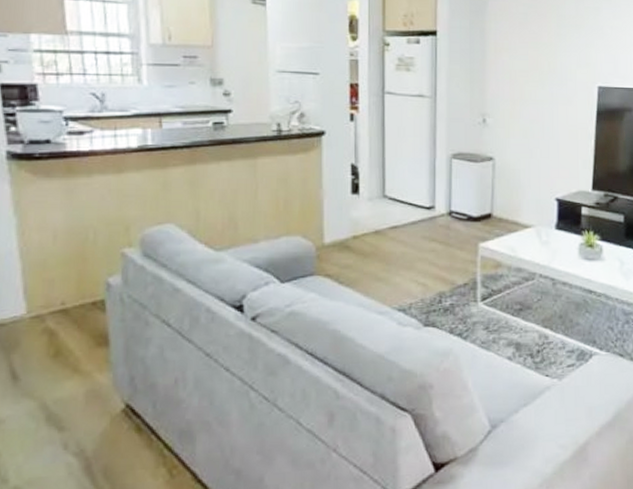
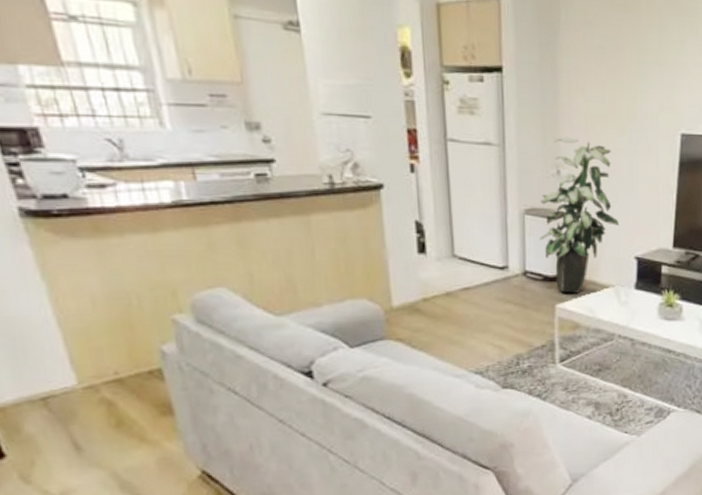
indoor plant: none [465,90,540,233] -> present [539,137,619,293]

